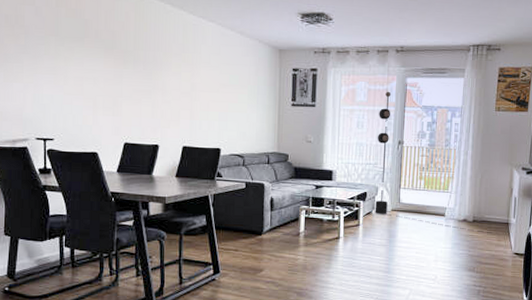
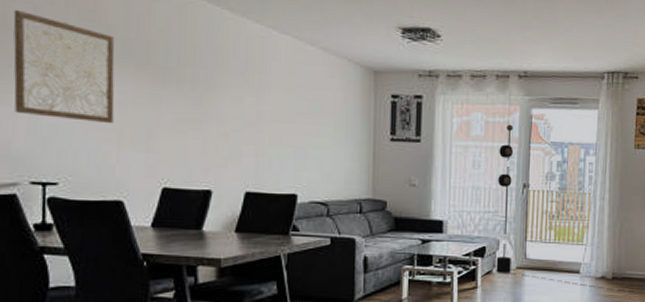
wall art: none [22,10,91,95] -> present [13,9,115,124]

